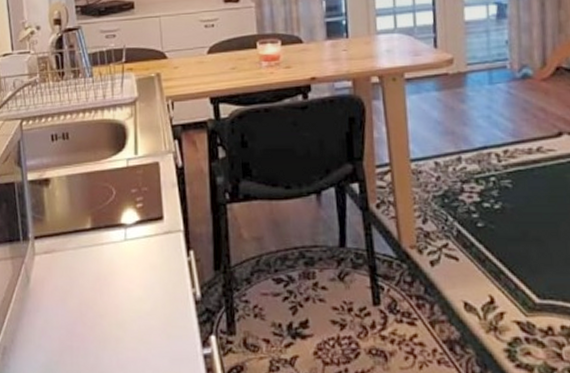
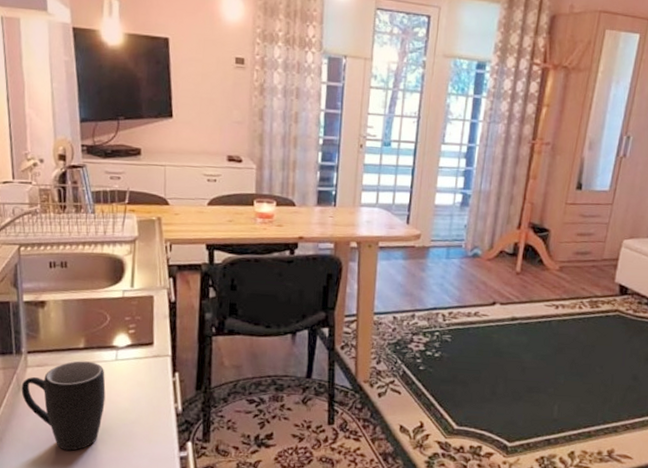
mug: none [30,244,117,352] -> present [21,361,106,451]

